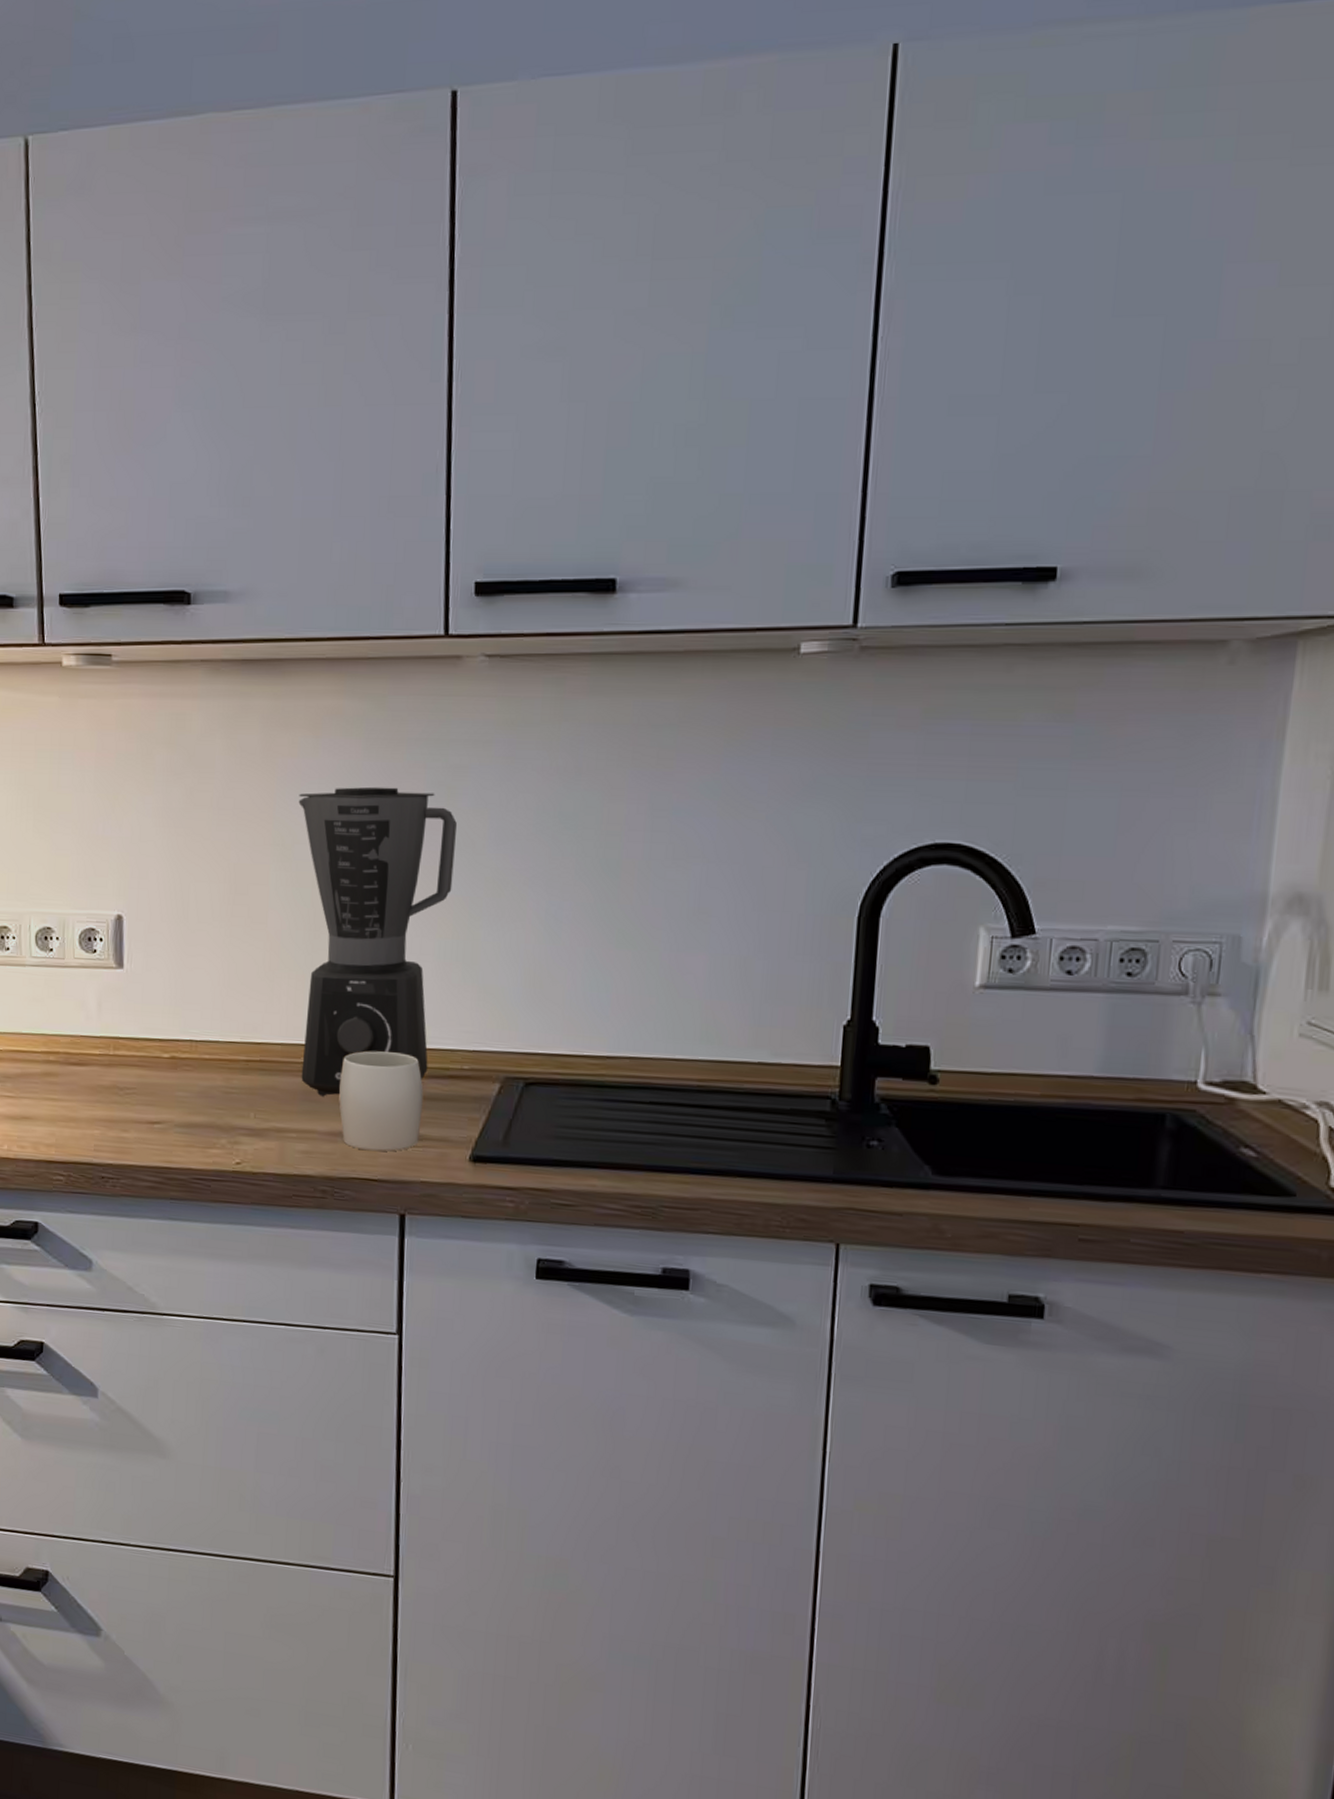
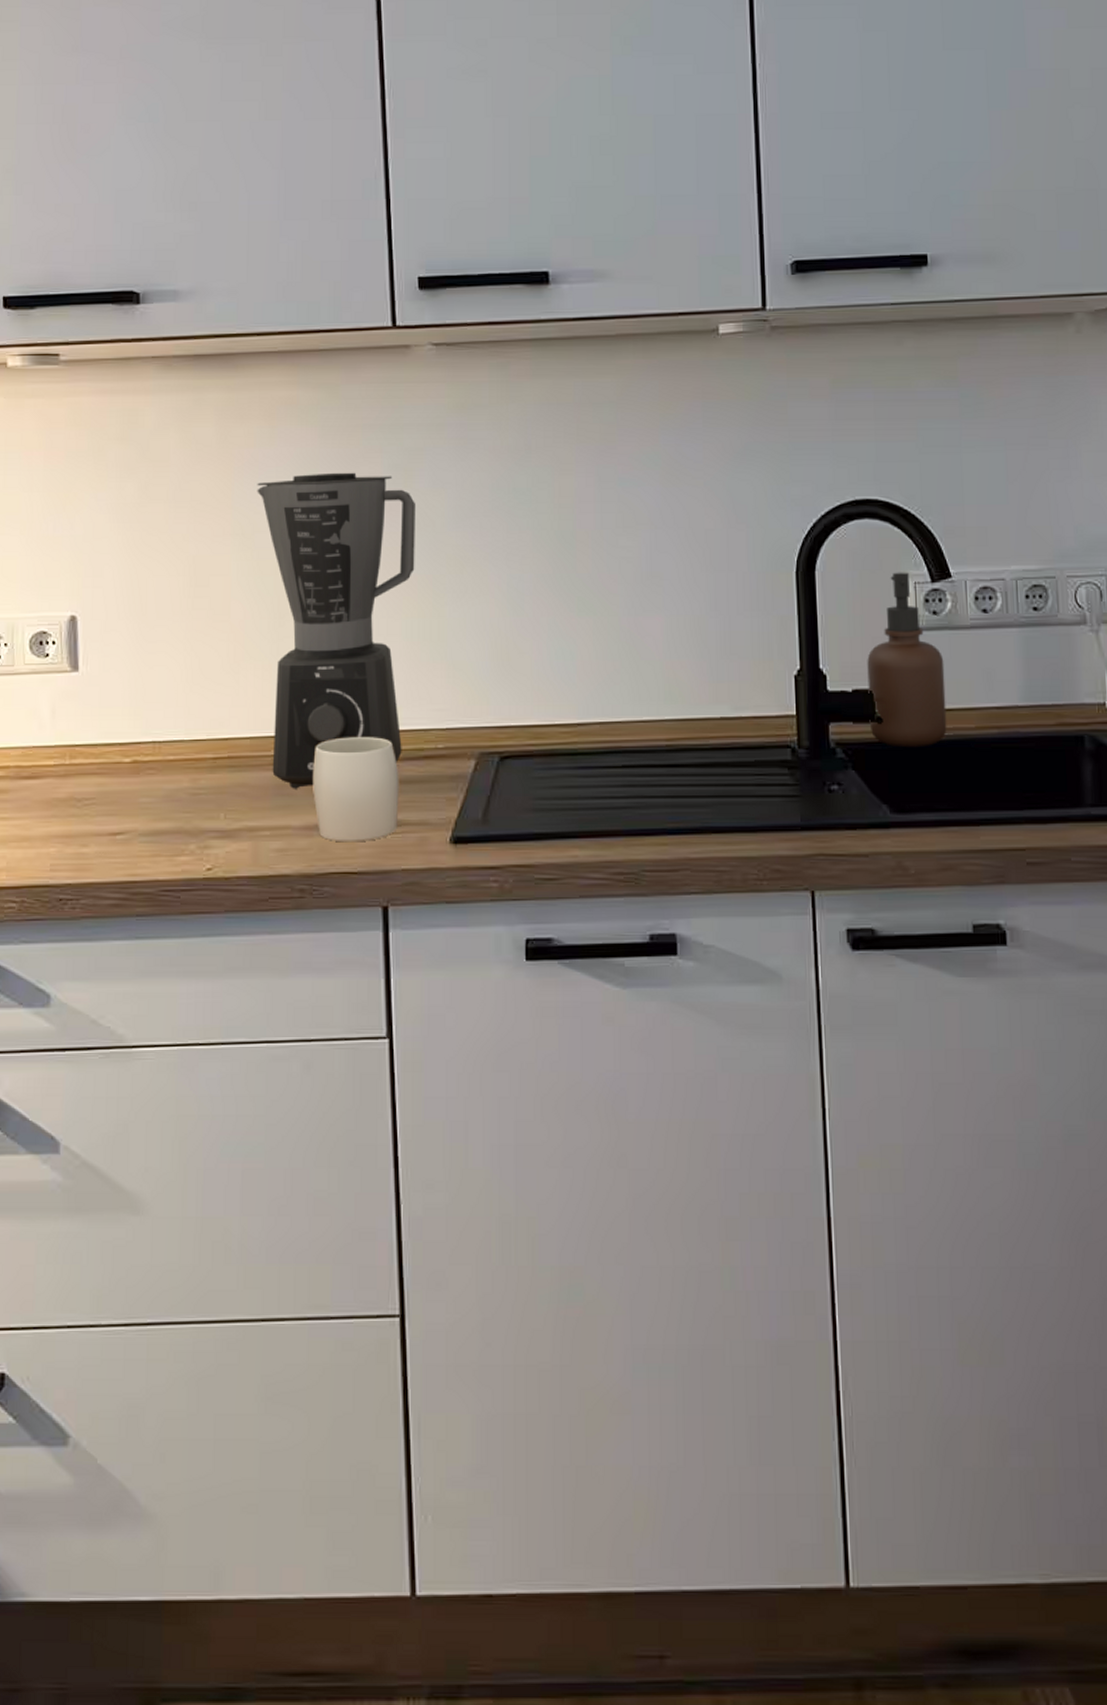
soap dispenser: none [920,924,1015,1111] -> present [867,572,947,748]

